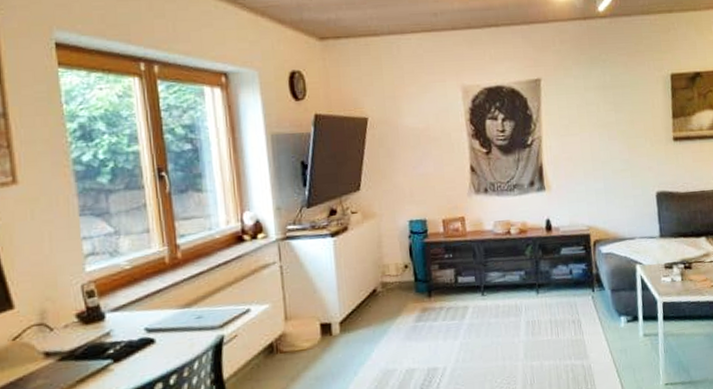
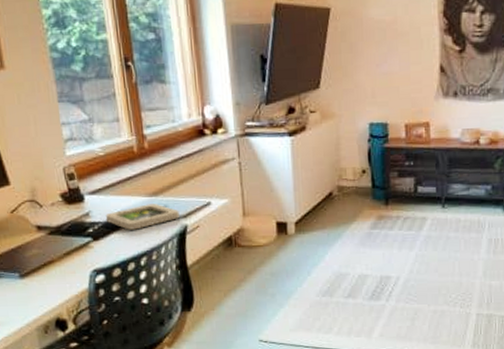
picture frame: none [129,315,215,347] -> present [105,204,180,230]

